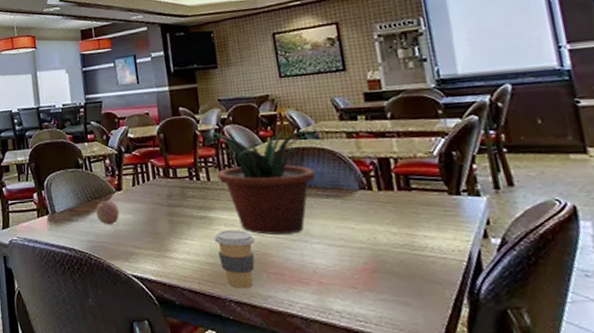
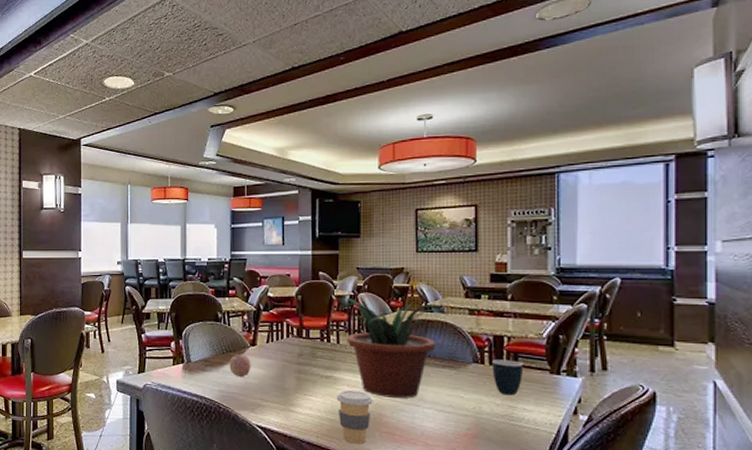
mug: none [381,183,418,223] -> present [492,360,524,396]

